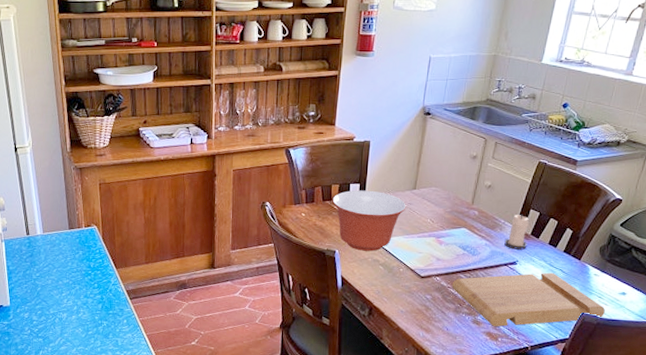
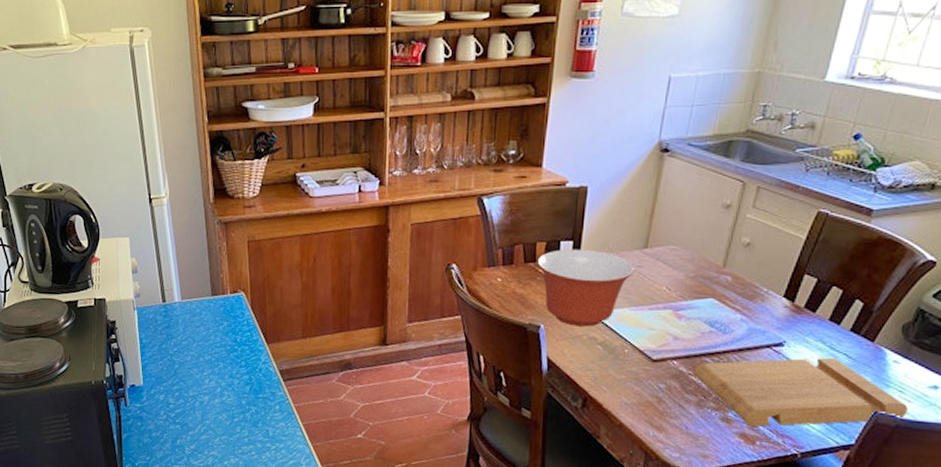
candle: present [504,214,529,250] -> none [767,280,802,327]

